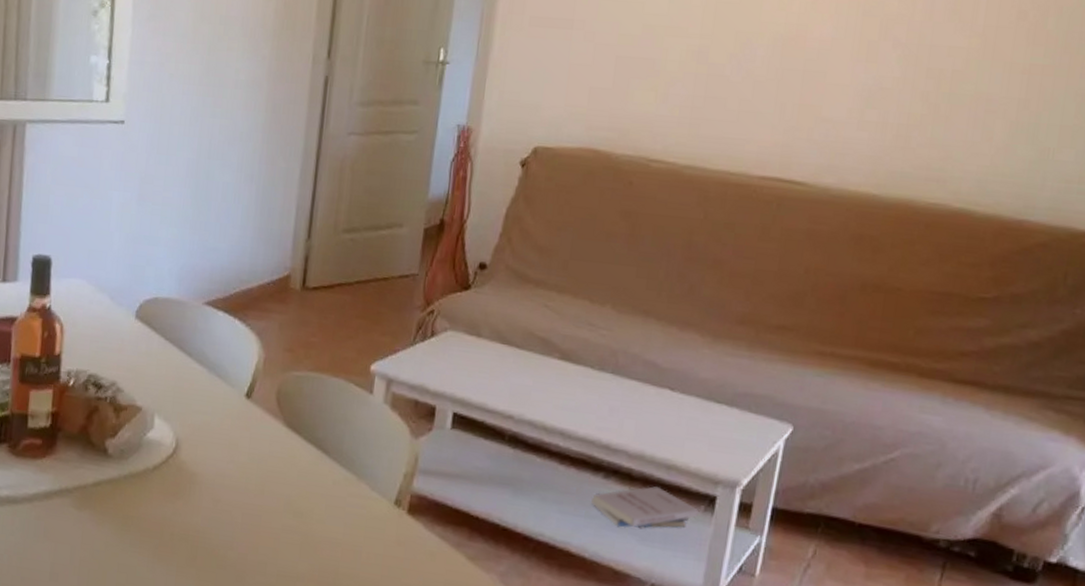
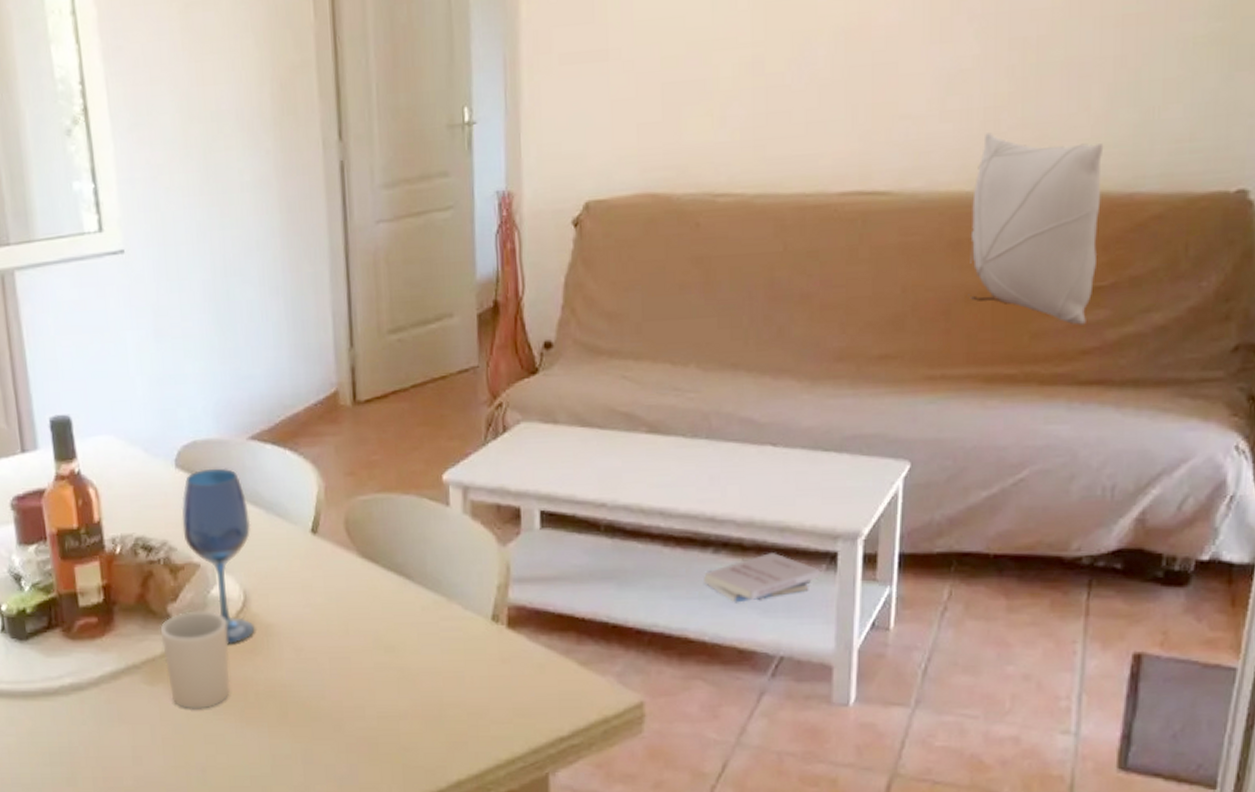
mug: none [94,448,157,540] -> present [160,610,230,709]
wineglass: none [131,324,194,484] -> present [181,468,255,643]
pillow: none [864,146,1001,330] -> present [968,132,1104,325]

